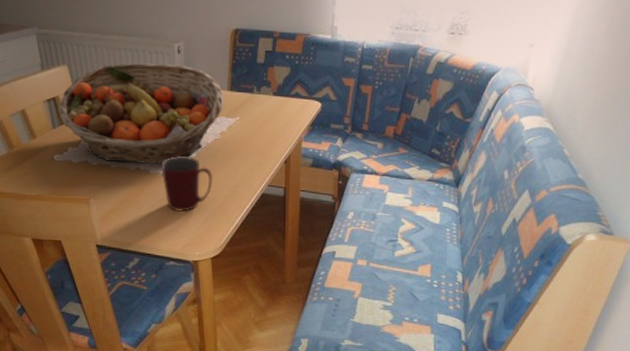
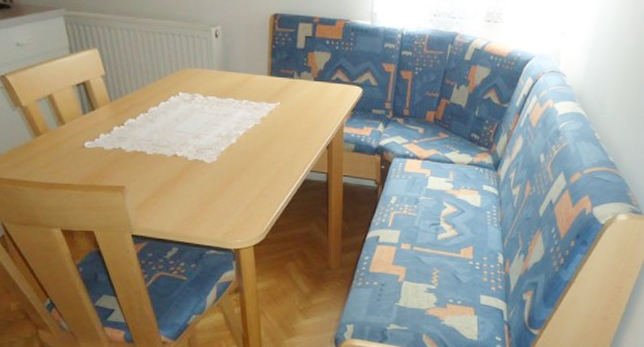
fruit basket: present [57,63,224,164] -> none [88,47,264,151]
mug: present [160,156,213,212] -> none [199,142,254,199]

